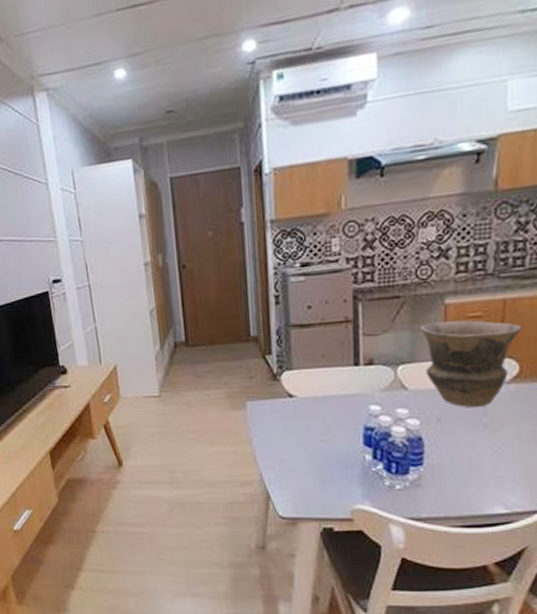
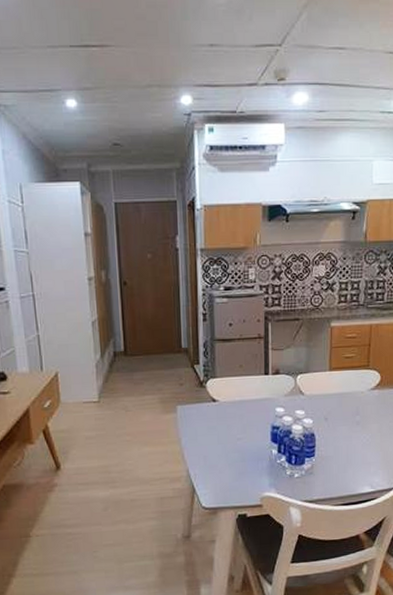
vase: present [419,320,522,408] -> none [313,339,382,409]

